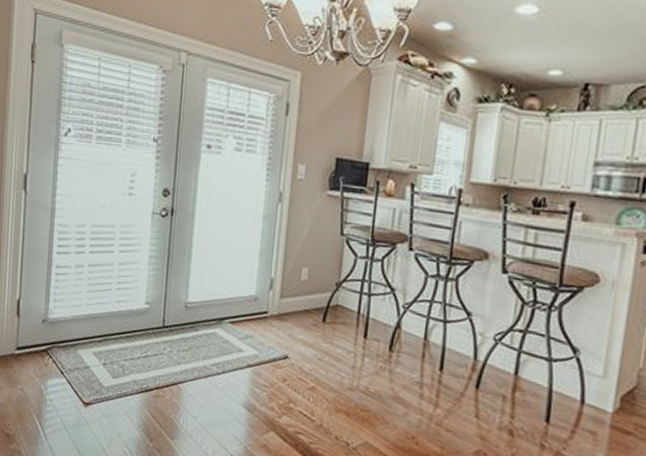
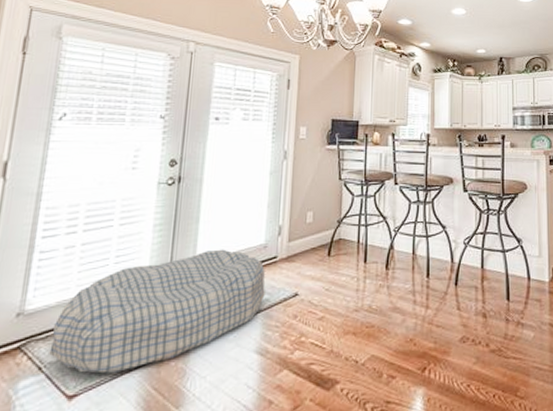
dog bed: none [68,292,255,393] -> present [49,249,265,374]

